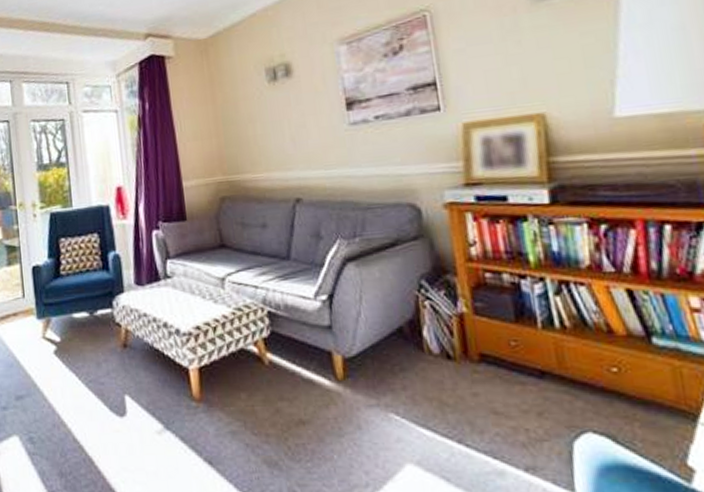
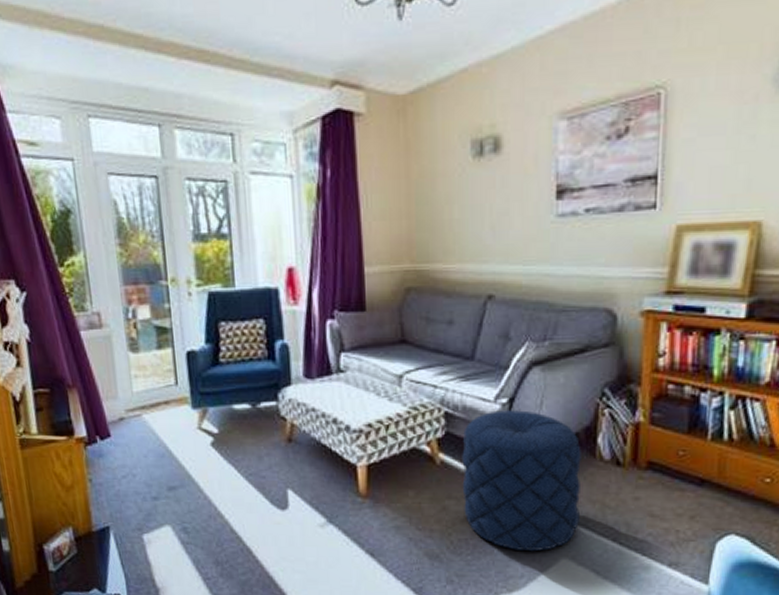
pouf: none [288,306,419,457] -> present [462,410,581,552]

